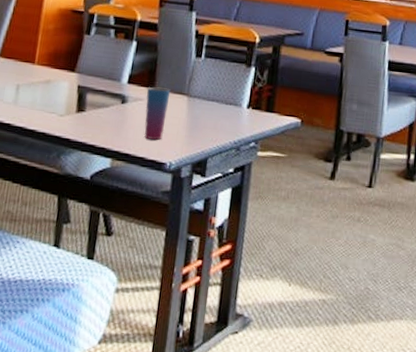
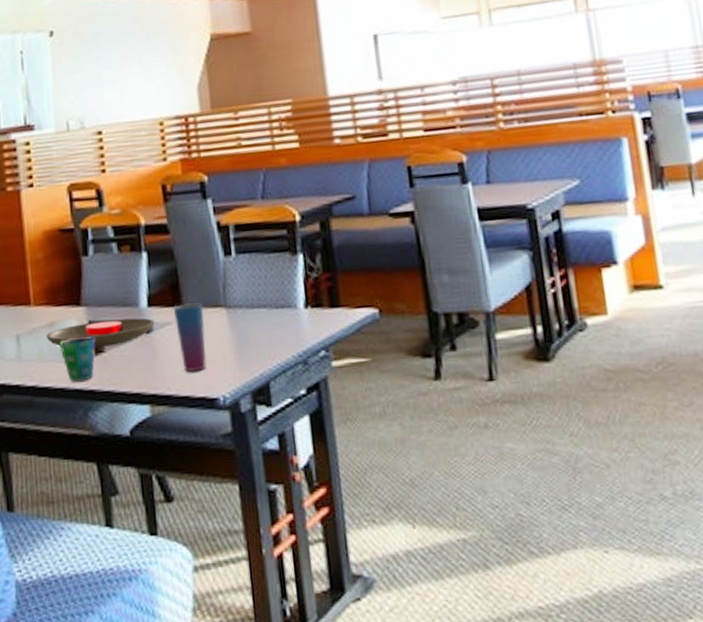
plate: none [41,86,130,108] -> present [46,317,155,348]
cup: none [50,95,80,131] -> present [59,336,95,382]

